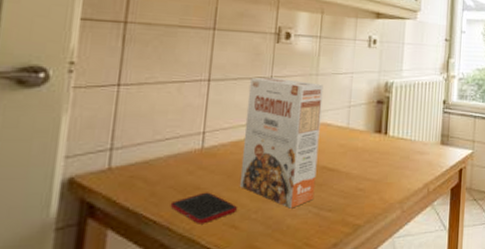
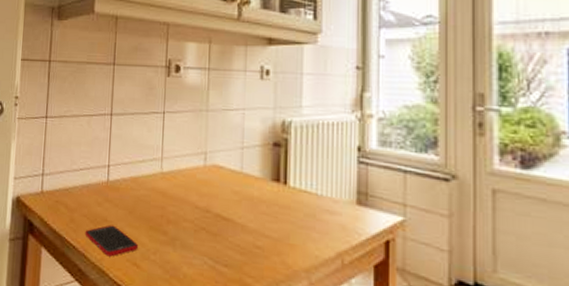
cereal box: present [239,77,324,209] -> none [139,112,214,256]

